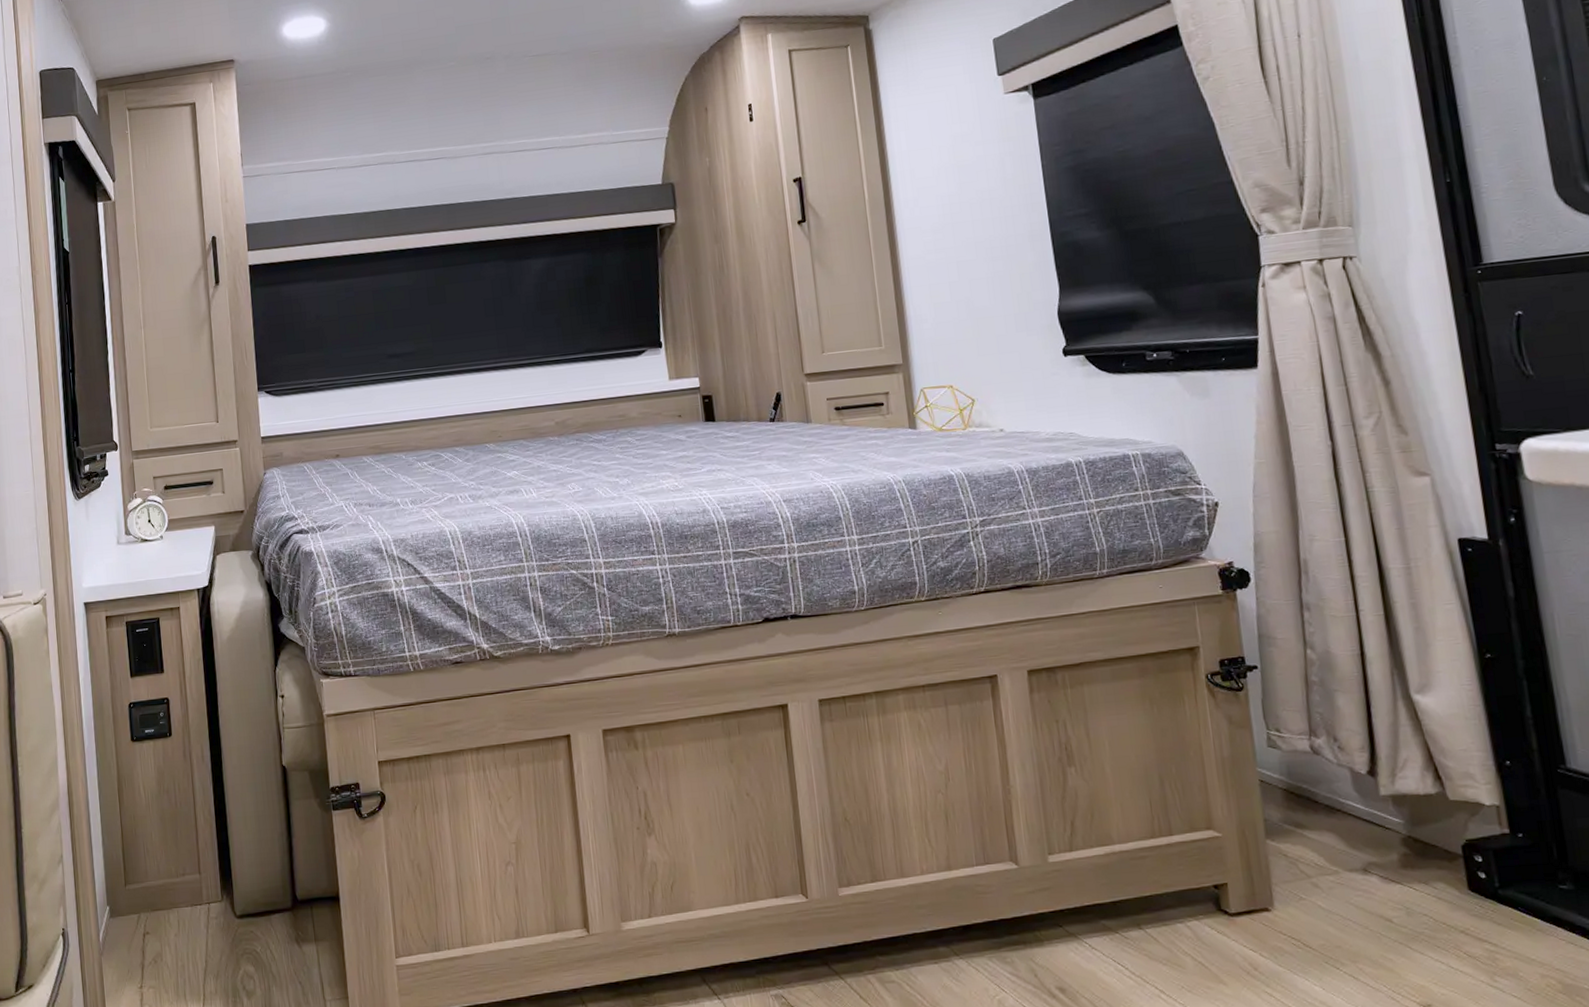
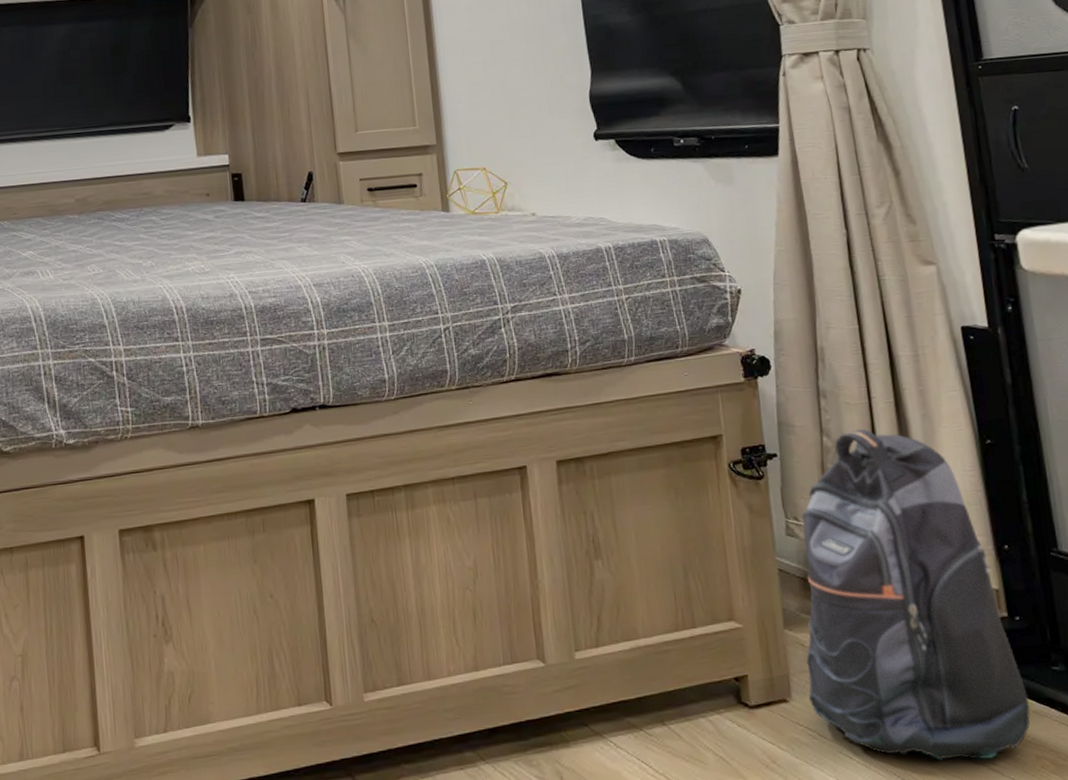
backpack: none [1284,641,1535,977] -> present [801,428,1031,762]

